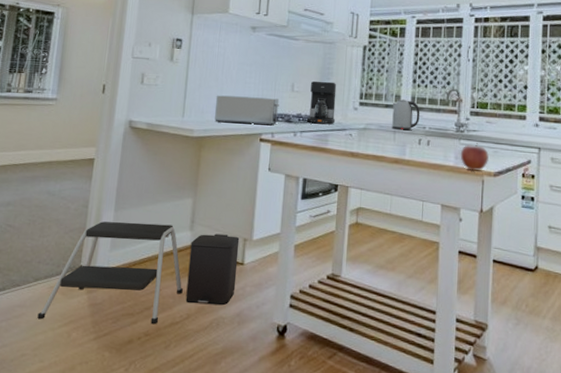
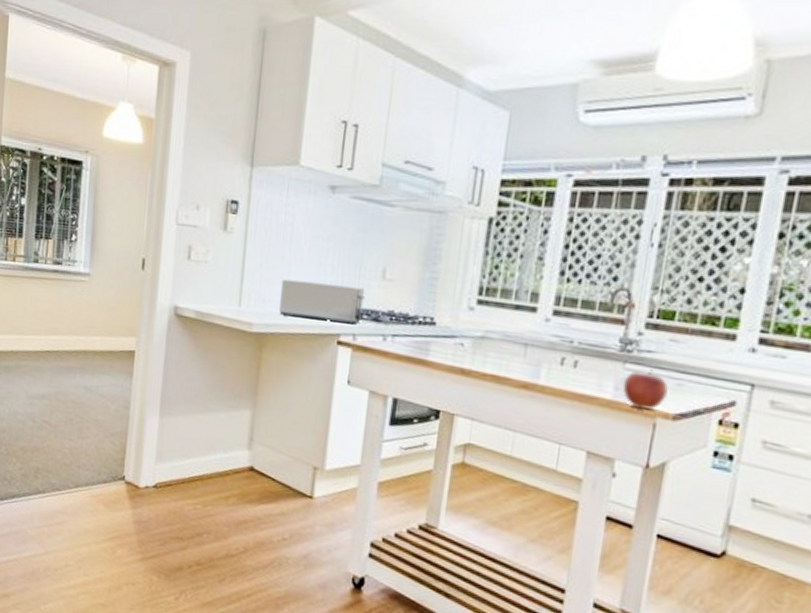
step stool: present [37,221,183,325] -> none [80,427,240,554]
pedal bin: present [185,233,240,306] -> none [242,455,309,544]
coffee maker: present [306,80,337,125] -> none [400,265,446,329]
kettle: present [392,99,420,131] -> none [522,298,567,345]

